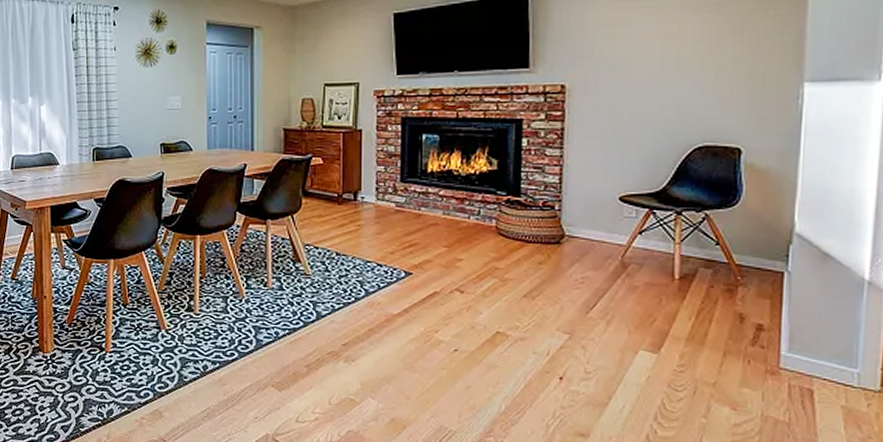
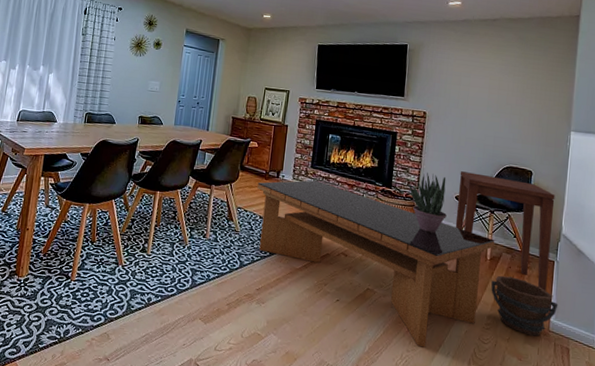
coffee table: none [328,198,686,402] -> present [257,180,495,348]
potted plant: none [545,170,607,251] -> present [408,173,447,233]
side table: none [621,161,781,314] -> present [455,171,555,291]
bucket: none [683,299,793,377] -> present [491,275,558,337]

